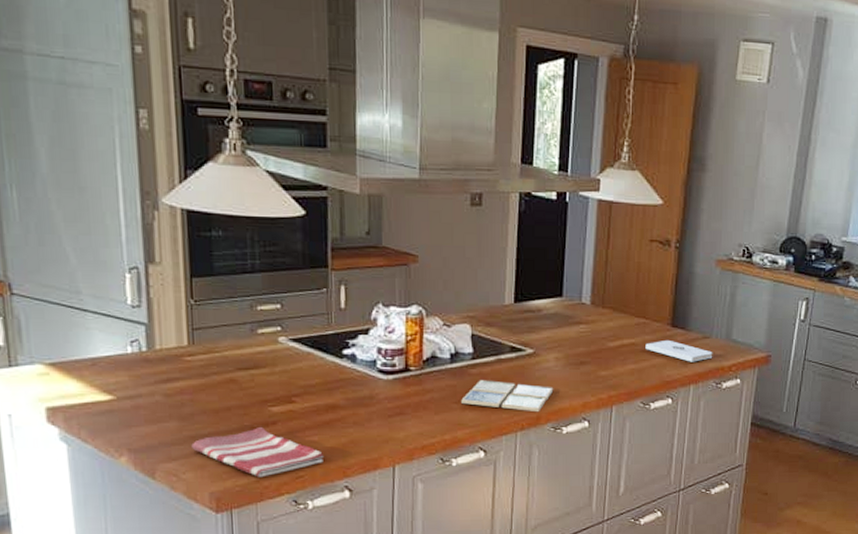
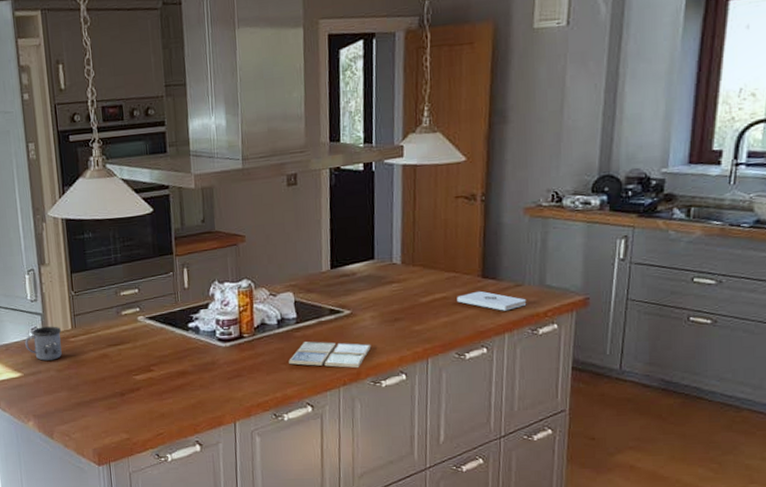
mug: none [120,340,174,382] -> present [25,326,62,361]
dish towel: present [191,427,325,478] -> none [78,393,179,436]

